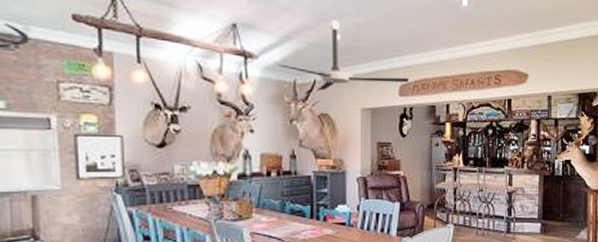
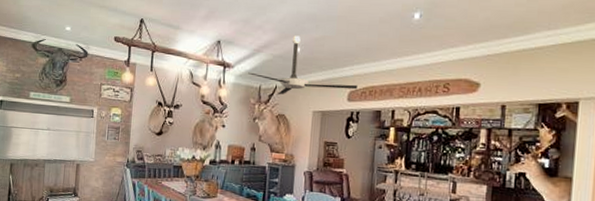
wall art: present [74,133,125,180] -> none [103,121,136,157]

